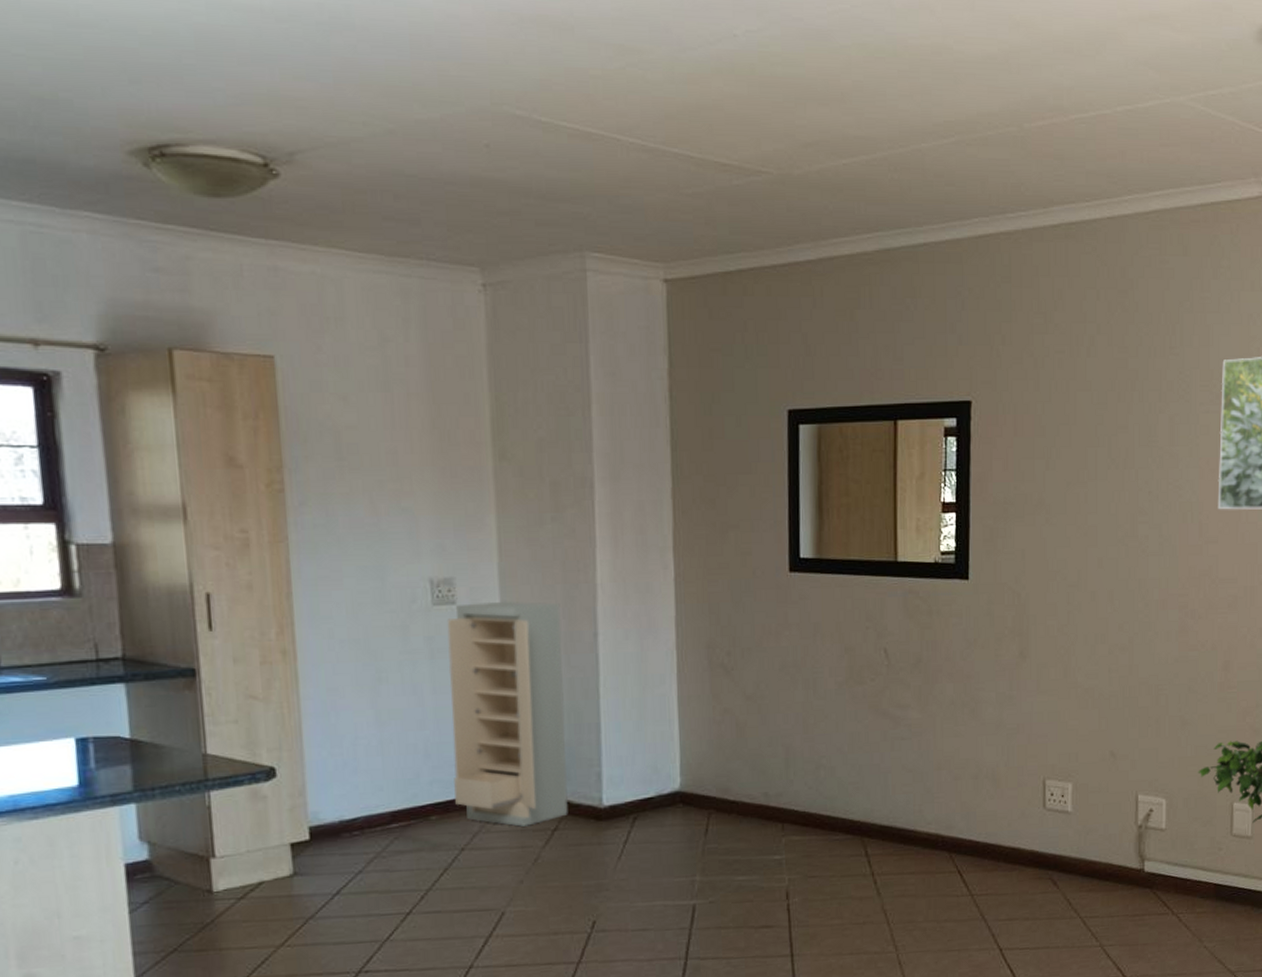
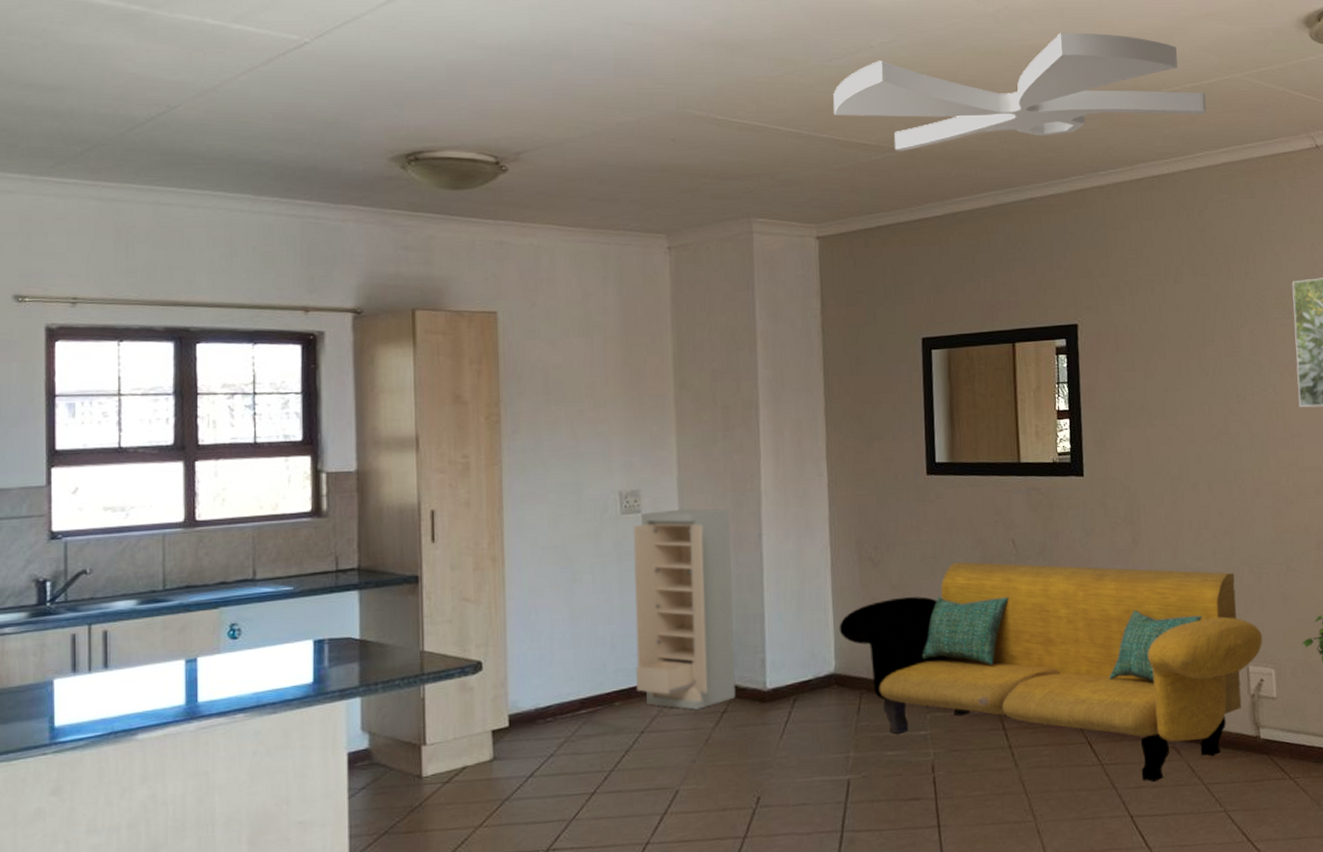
sofa: none [685,672,1156,915] -> present [839,562,1263,783]
ceiling fan: none [686,30,1140,175] -> present [833,33,1206,151]

